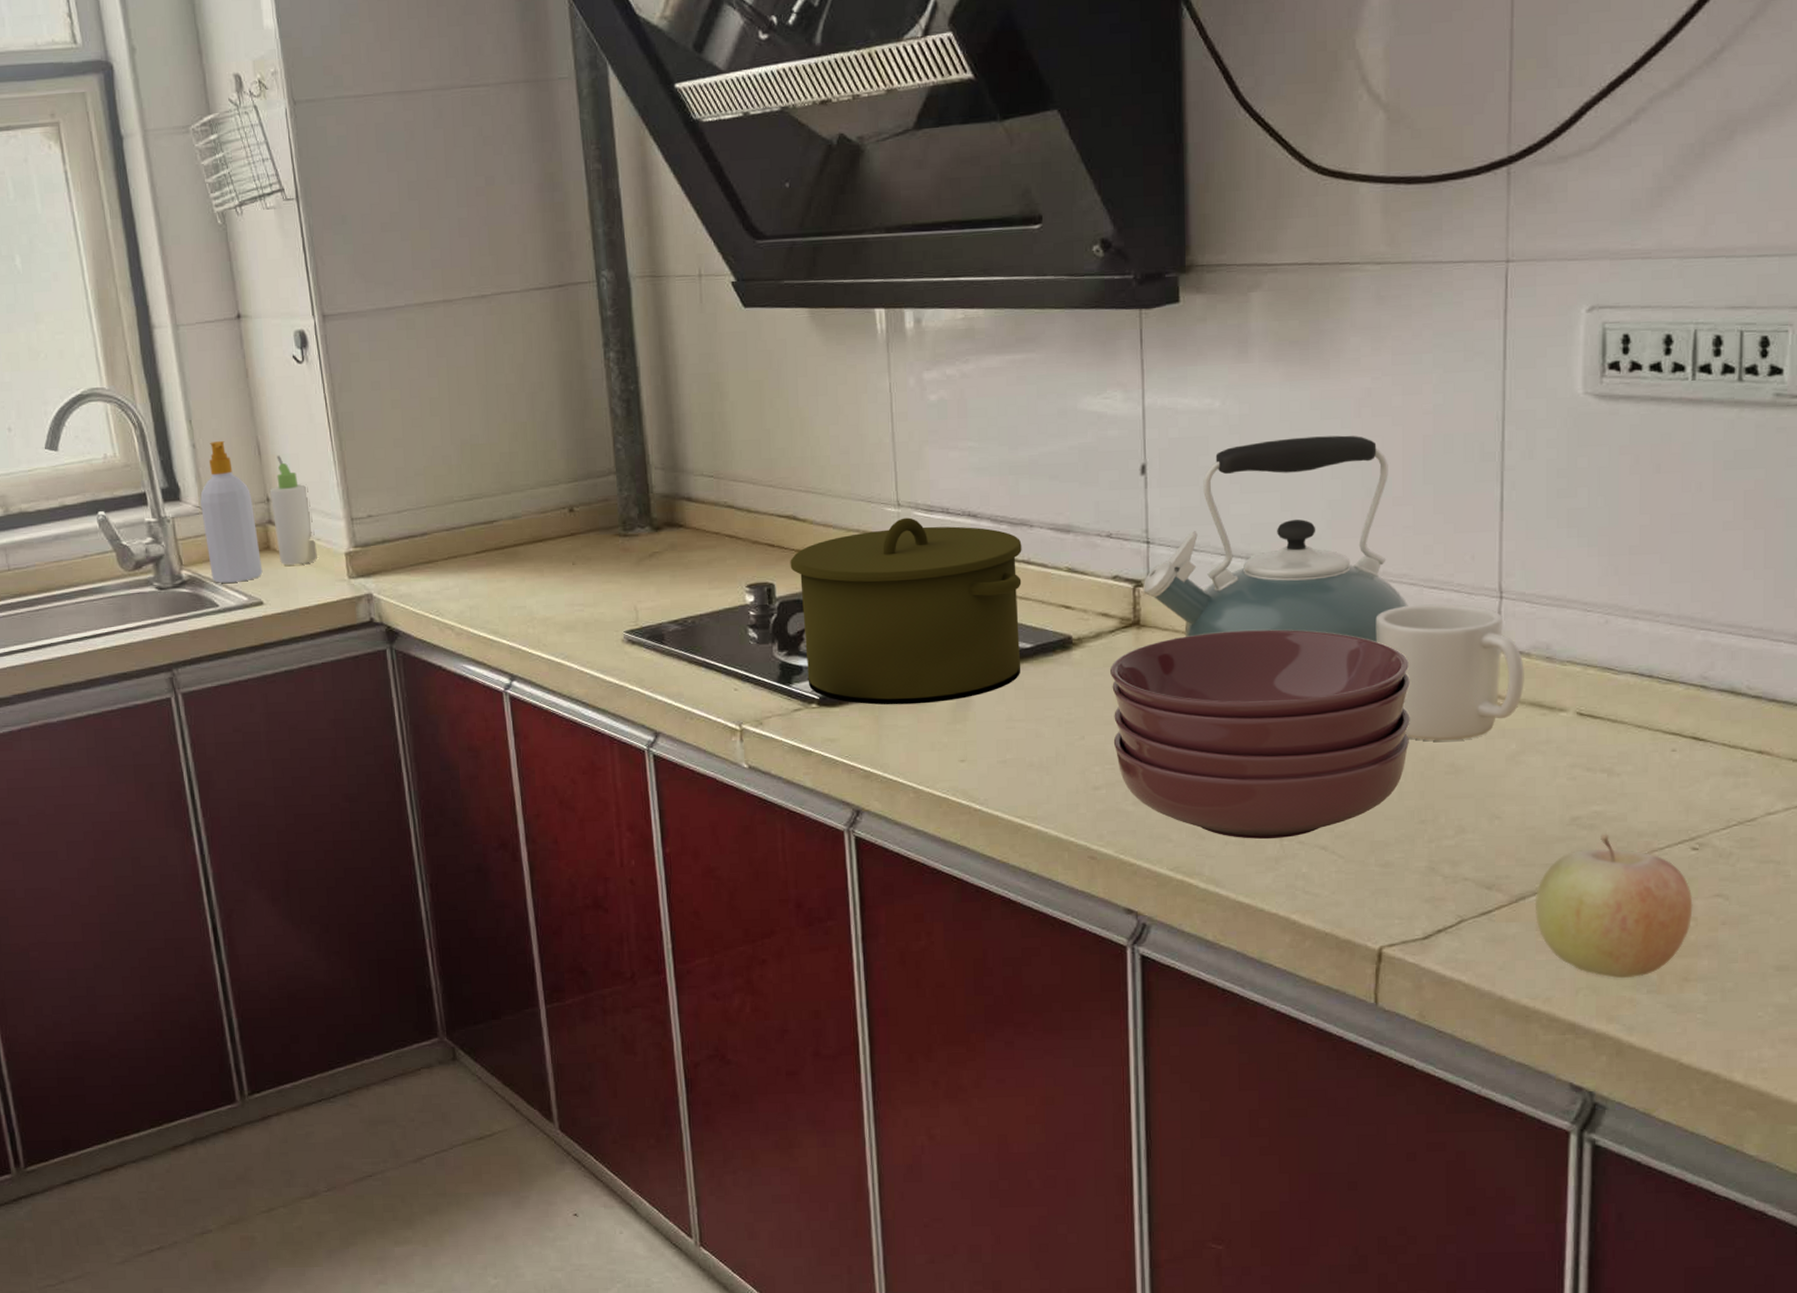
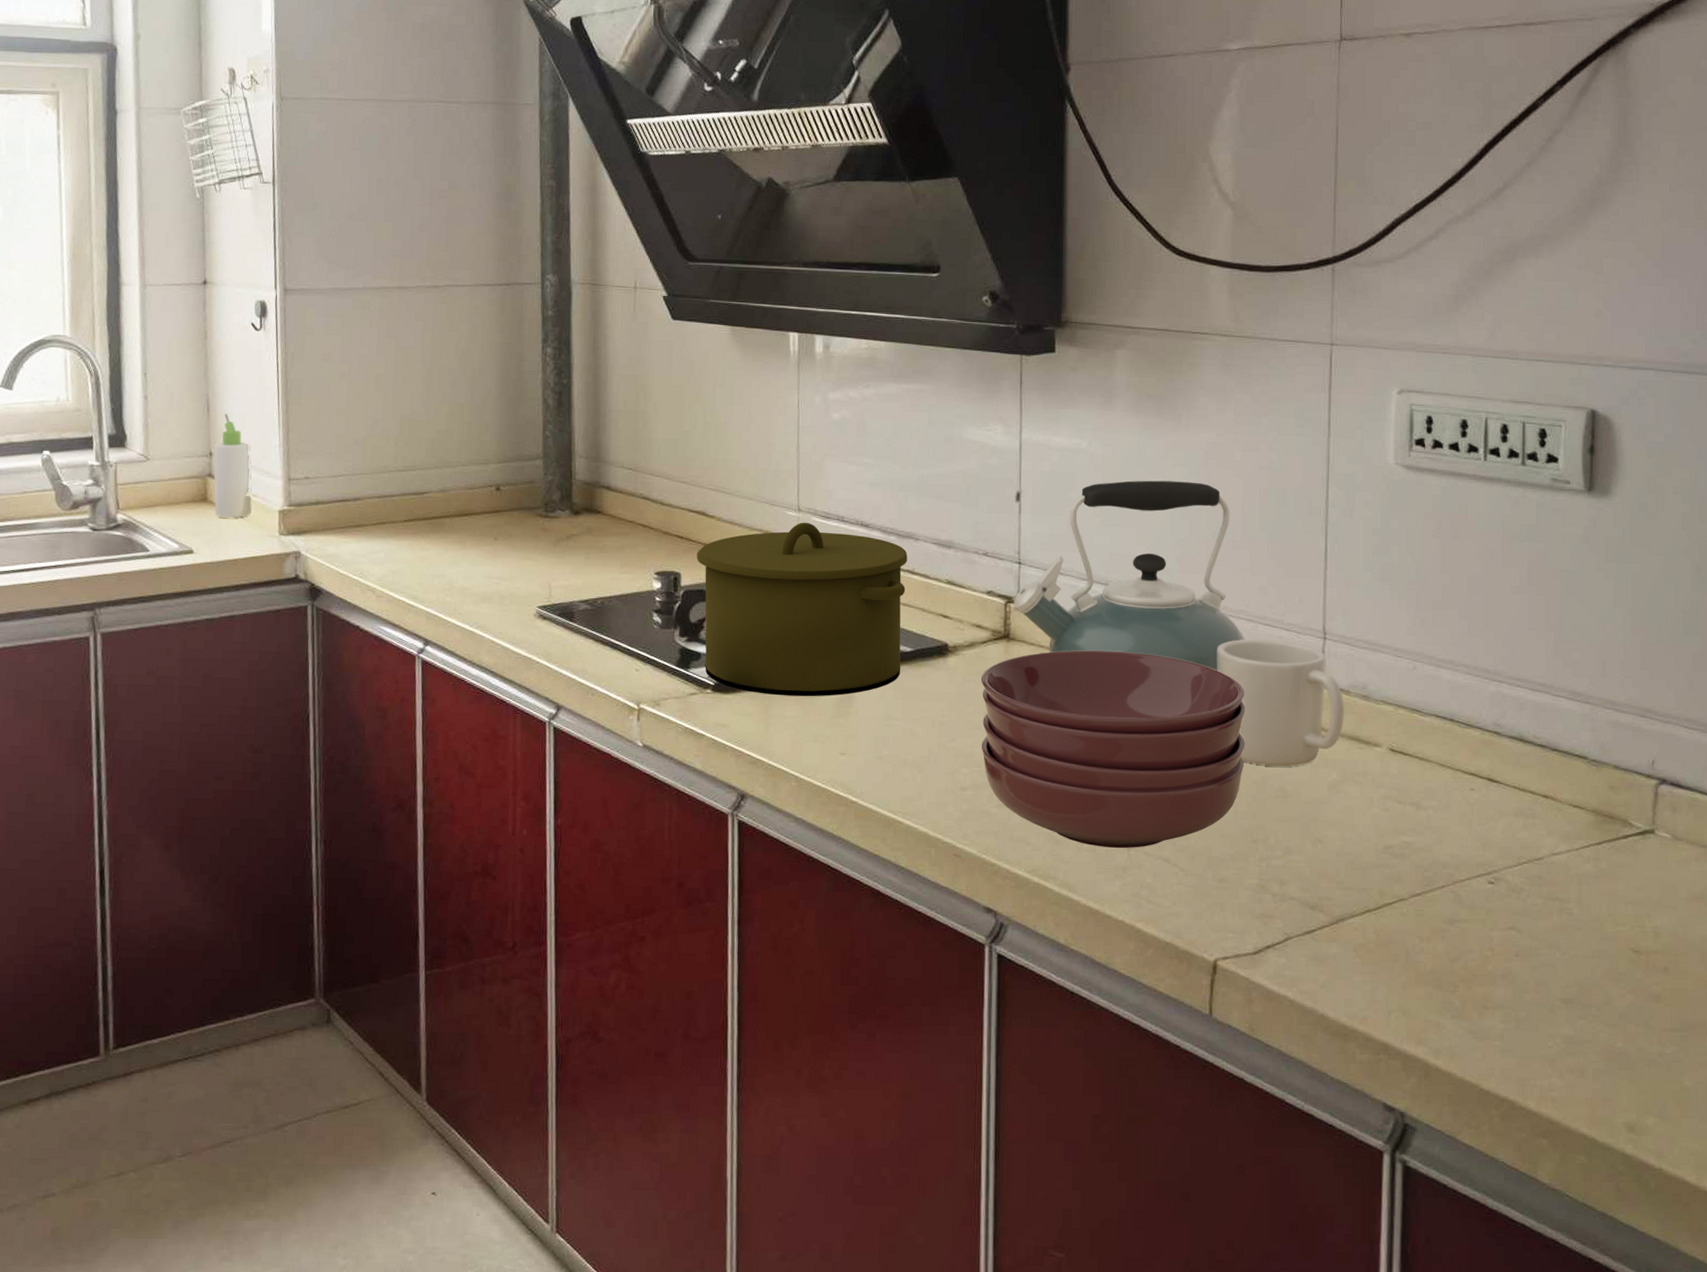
soap bottle: present [200,441,263,583] -> none [144,395,197,530]
fruit: present [1534,834,1693,979] -> none [1352,863,1490,1003]

